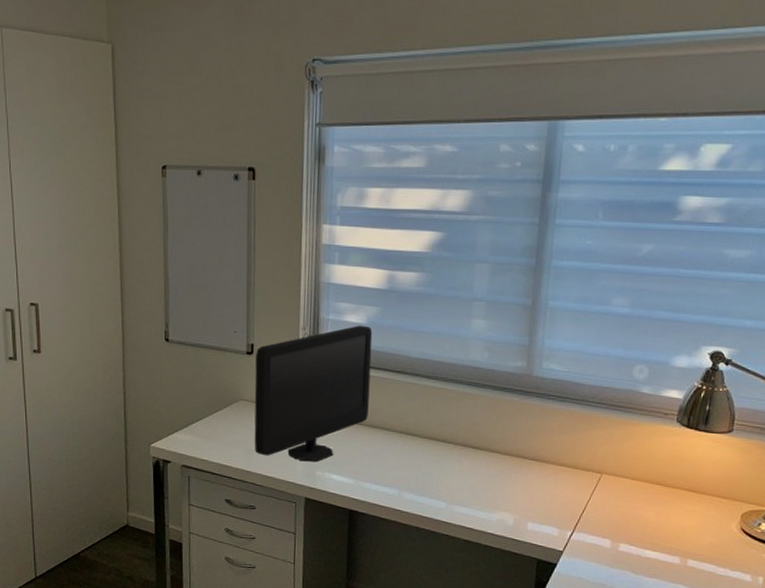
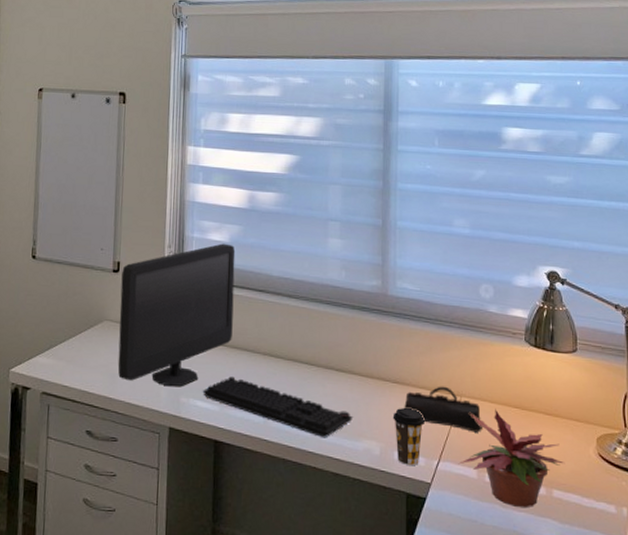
keyboard: none [337,453,489,510] -> present [202,376,354,438]
coffee cup: none [528,483,562,536] -> present [392,408,425,466]
pencil case: none [541,463,621,507] -> present [404,386,482,433]
potted plant: none [594,485,704,575] -> present [459,409,565,508]

